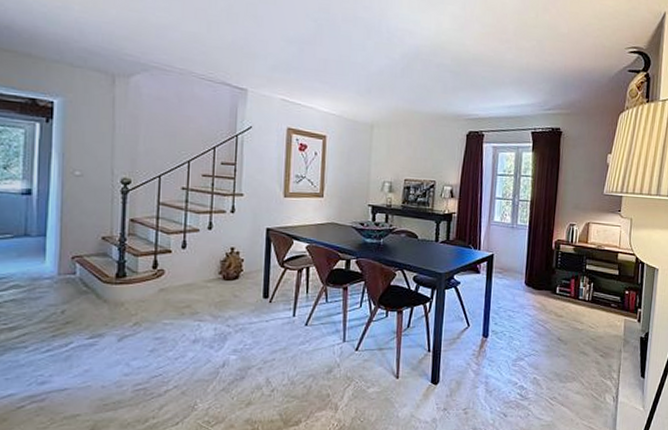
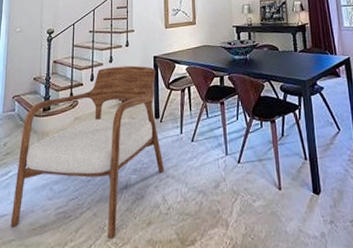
armchair: none [74,234,271,418] -> present [10,65,165,240]

